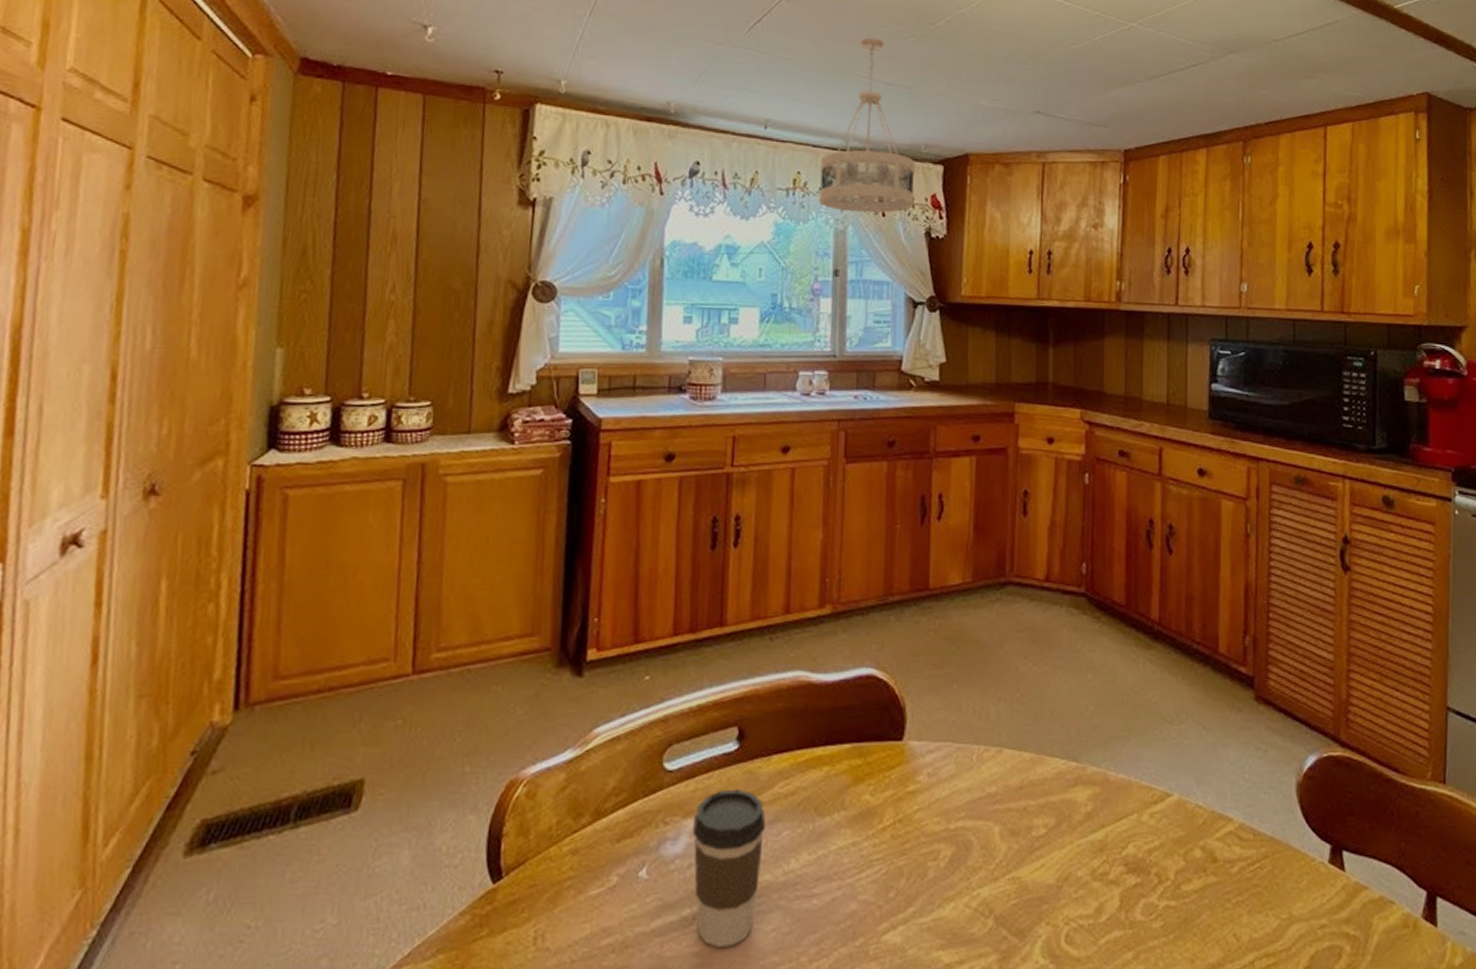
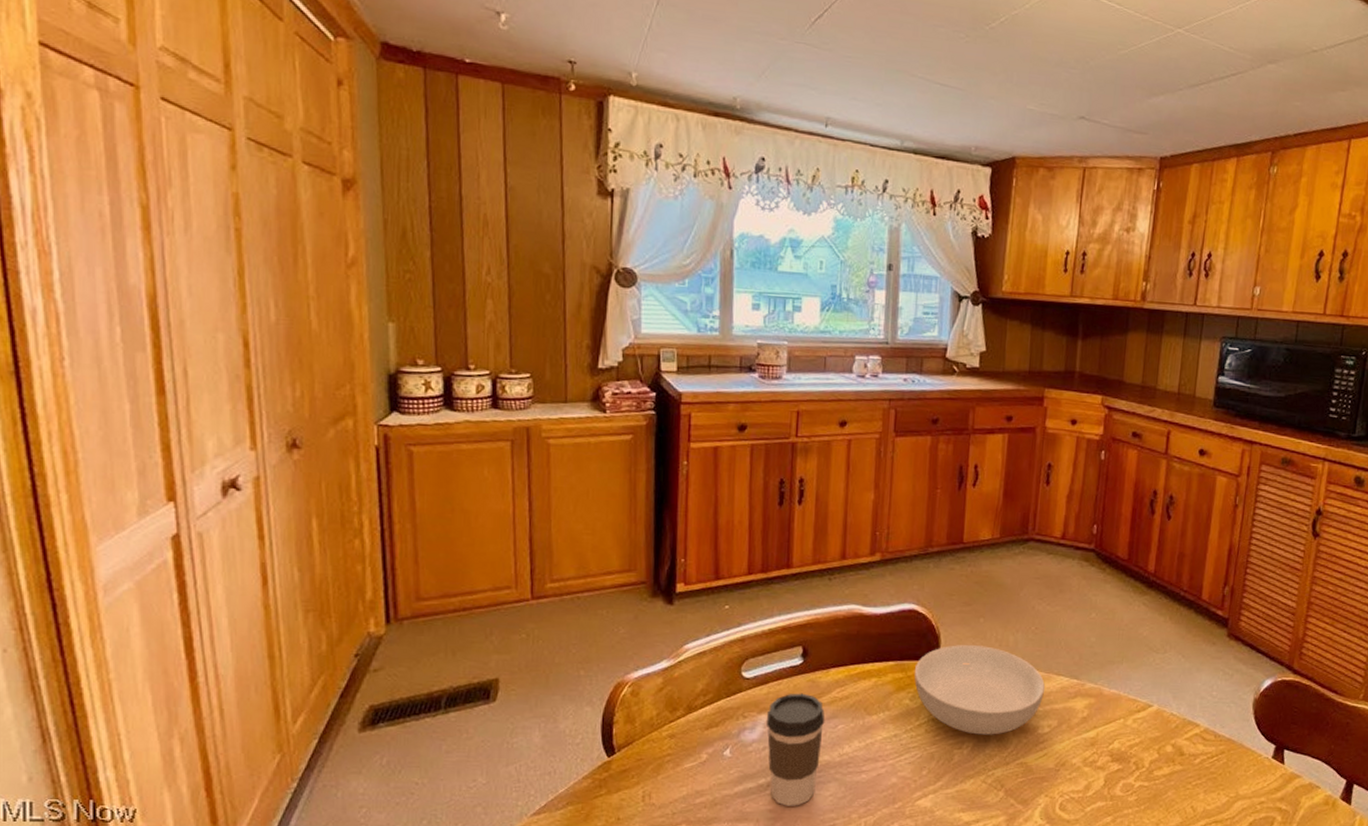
ceiling light fixture: present [818,37,916,213] -> none [874,37,966,212]
serving bowl: none [875,720,1036,840] -> present [914,645,1045,735]

